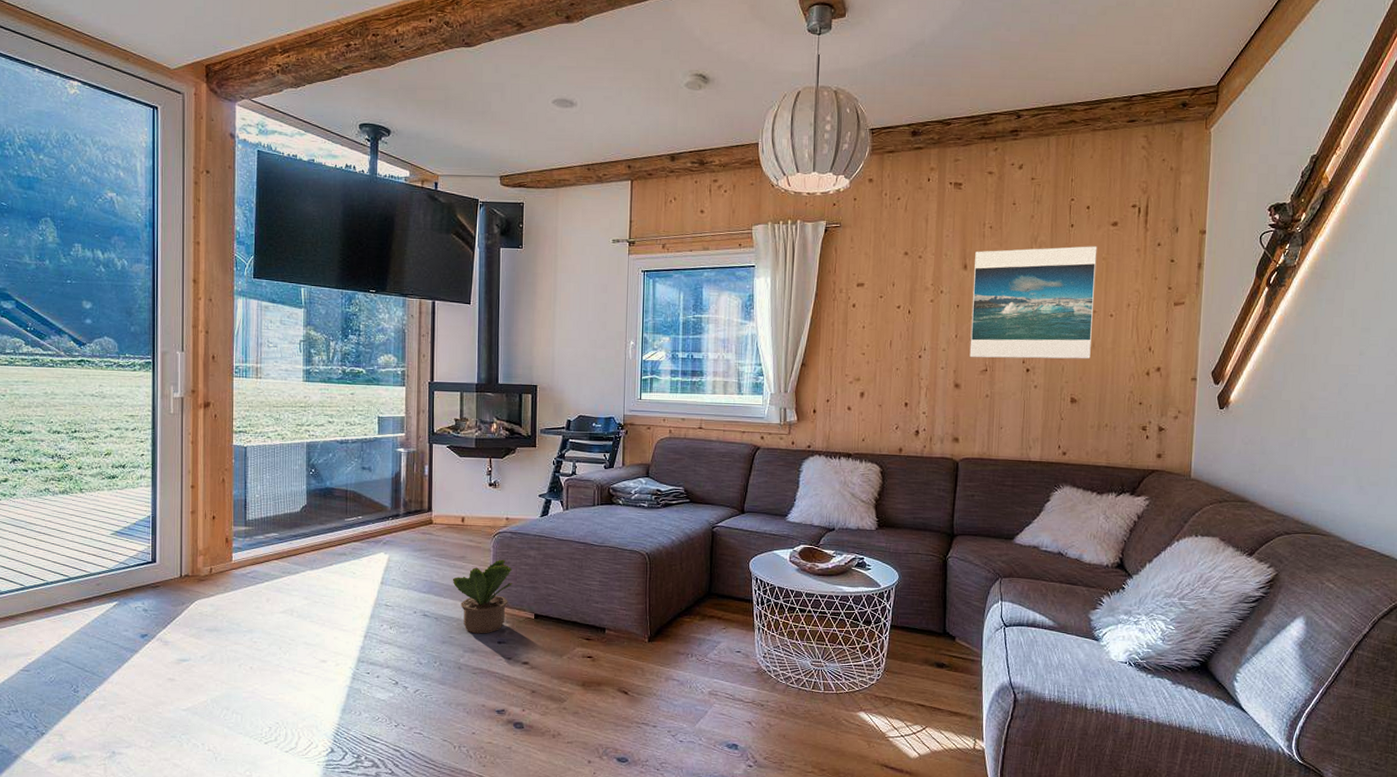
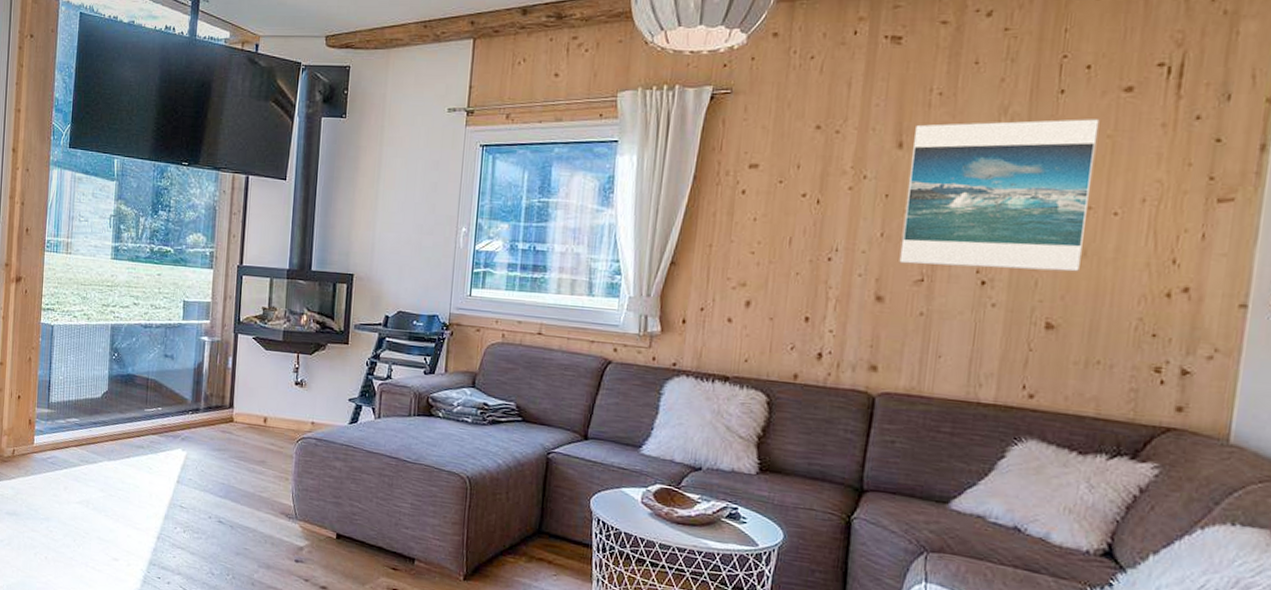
potted plant: present [452,559,513,634] -> none [250,468,315,550]

